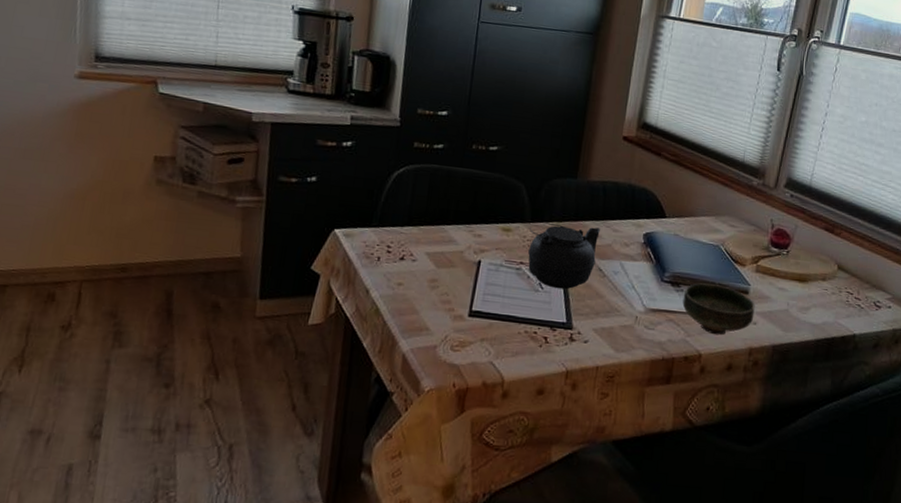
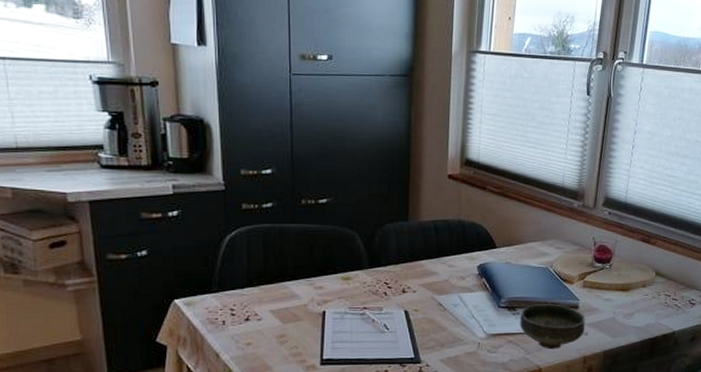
teapot: present [528,223,600,290] -> none [369,266,436,328]

